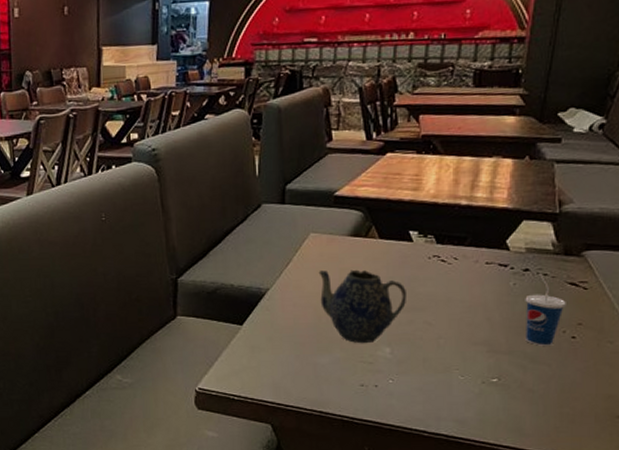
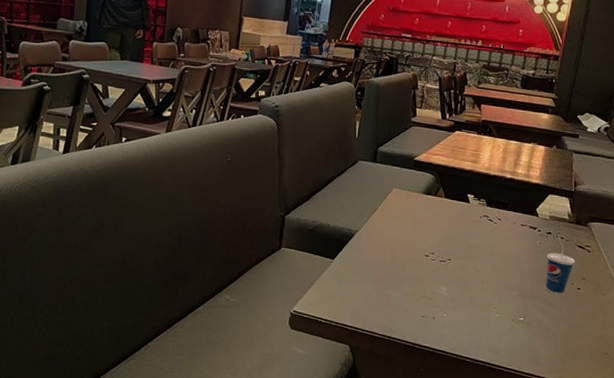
teapot: present [318,269,406,344] -> none [396,220,462,283]

